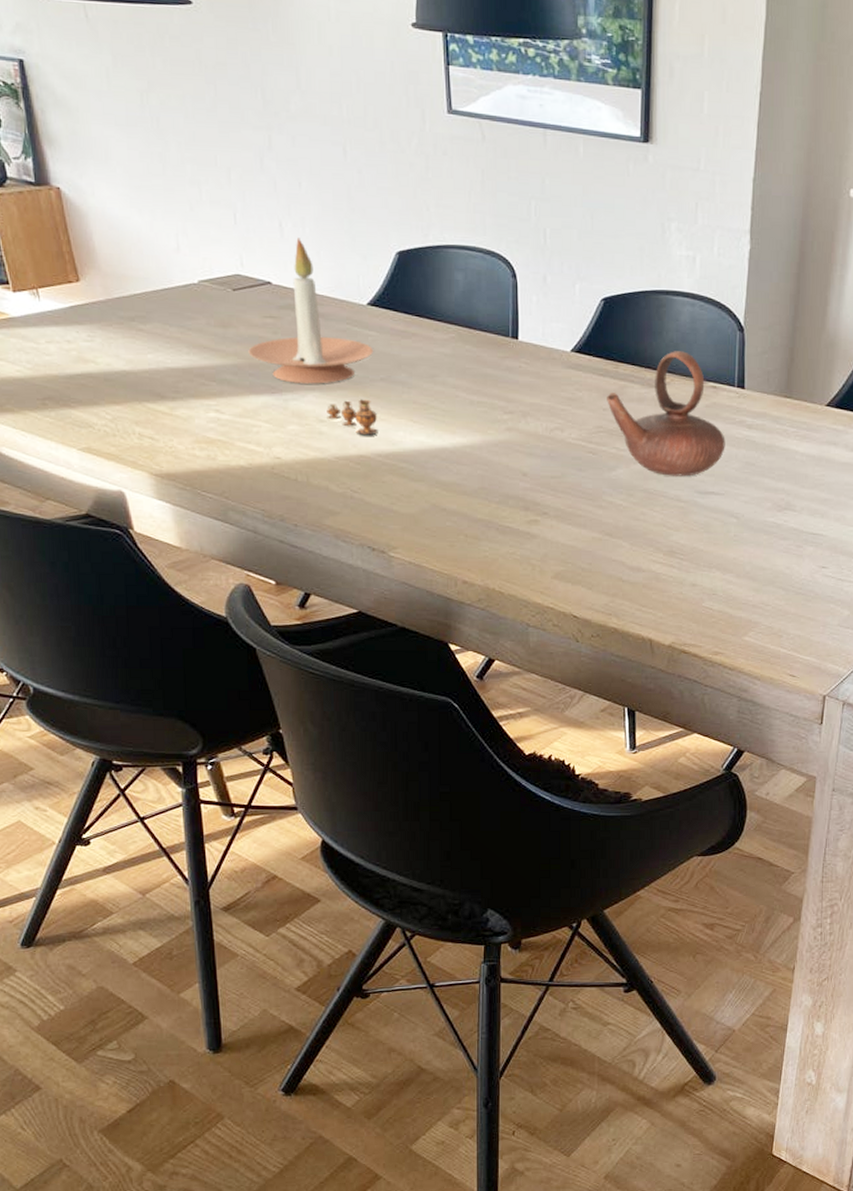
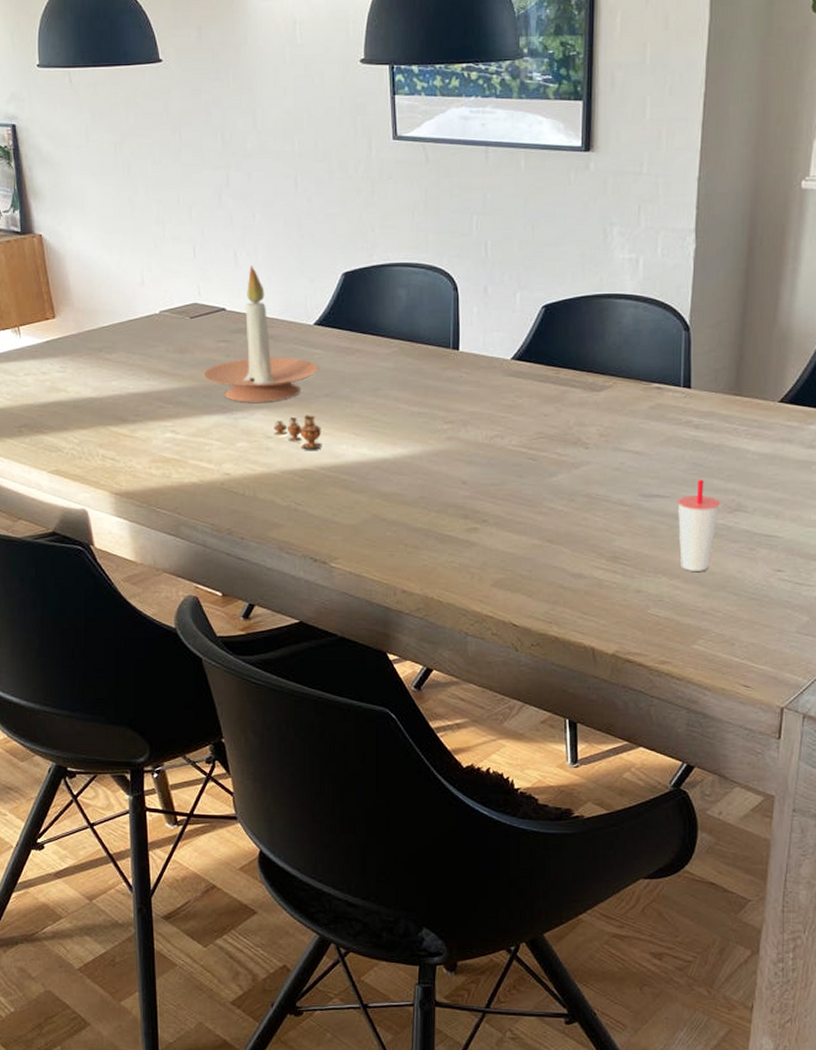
teapot: present [607,351,725,477] -> none [547,353,671,480]
cup: none [731,478,771,567] -> present [677,480,720,571]

